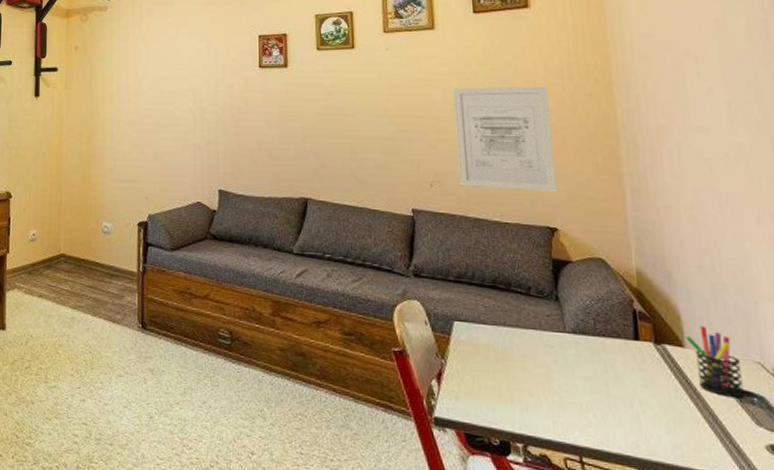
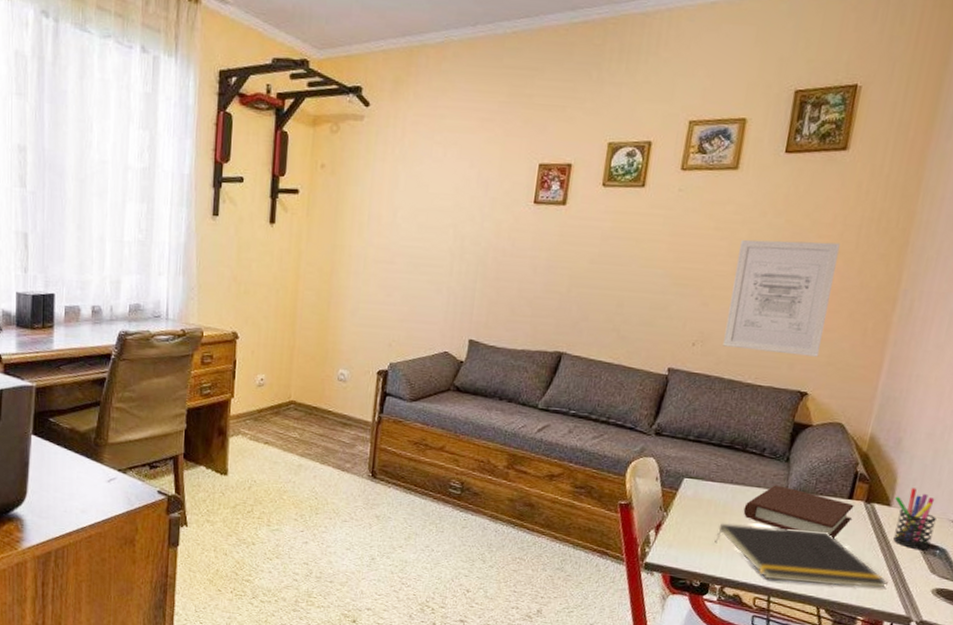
notepad: none [503,370,711,444] -> present [714,523,888,587]
book: none [525,326,646,386] -> present [743,485,855,539]

